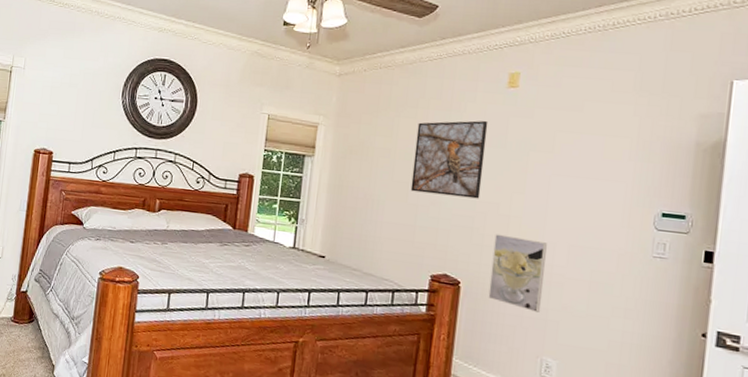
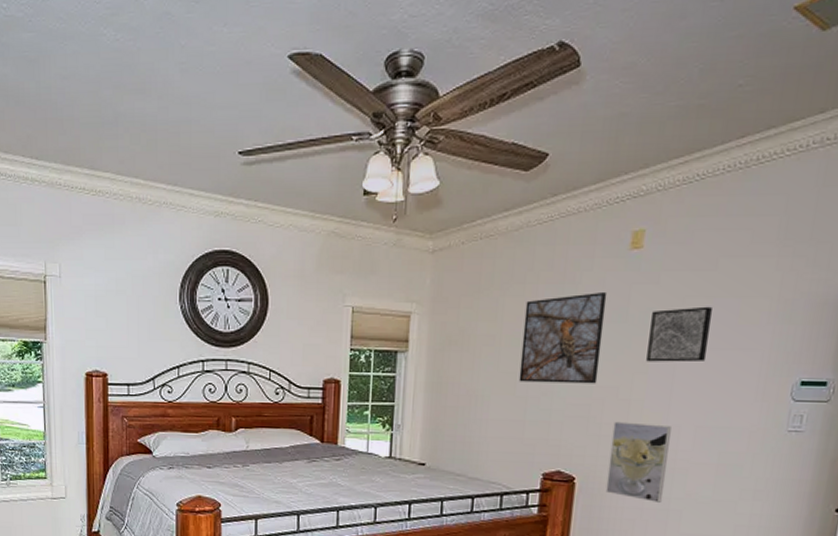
wall art: none [523,140,581,188] -> present [646,306,713,363]

